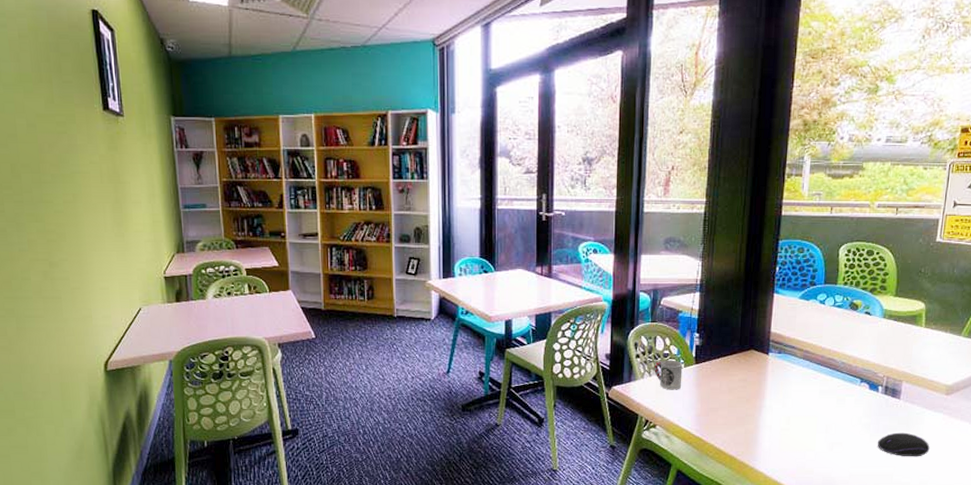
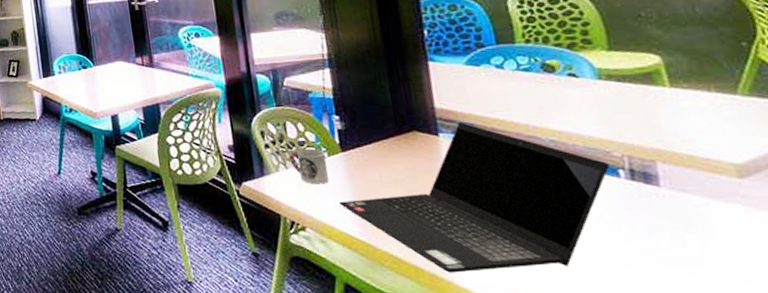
laptop computer: none [686,345,874,461] -> present [339,123,609,273]
computer mouse: present [877,432,930,457] -> none [639,233,736,269]

